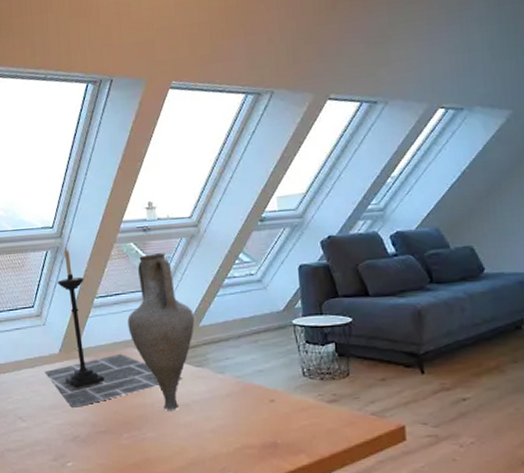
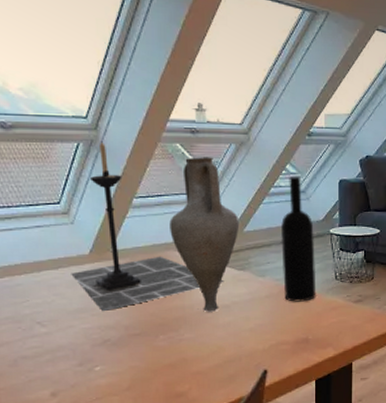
wine bottle: none [238,264,283,401] -> present [280,176,316,302]

